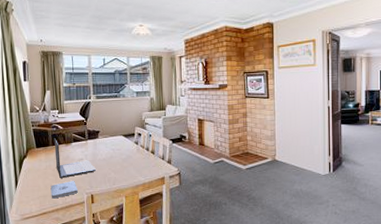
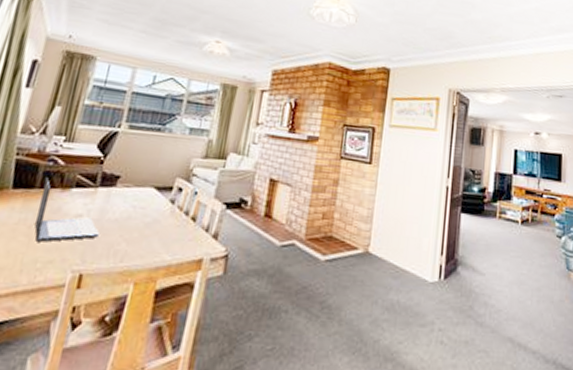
notepad: present [50,180,78,199] -> none [11,247,61,275]

